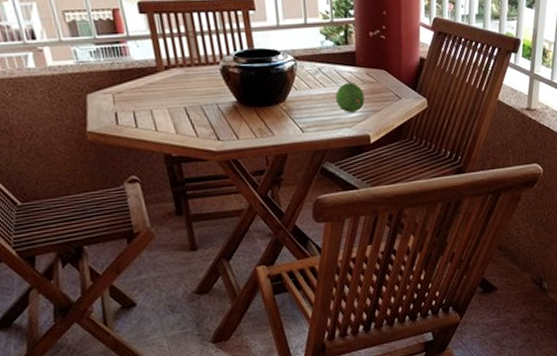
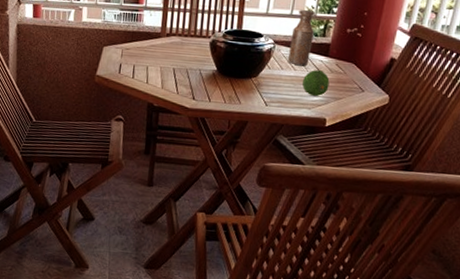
bottle: none [311,16,338,81] -> present [288,10,316,65]

